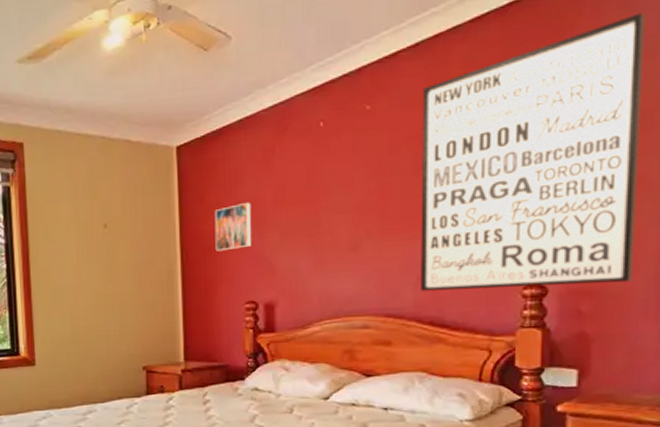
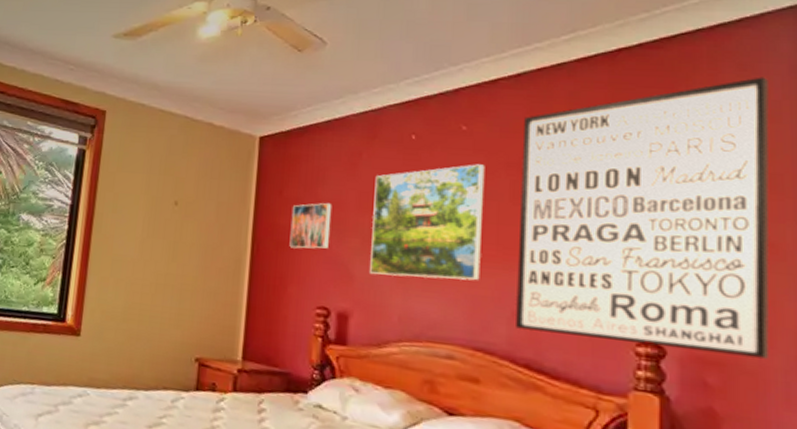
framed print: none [289,141,389,264] -> present [370,164,485,281]

